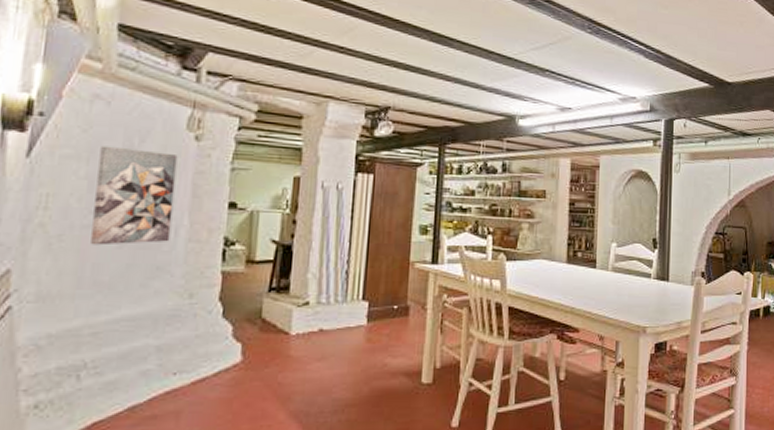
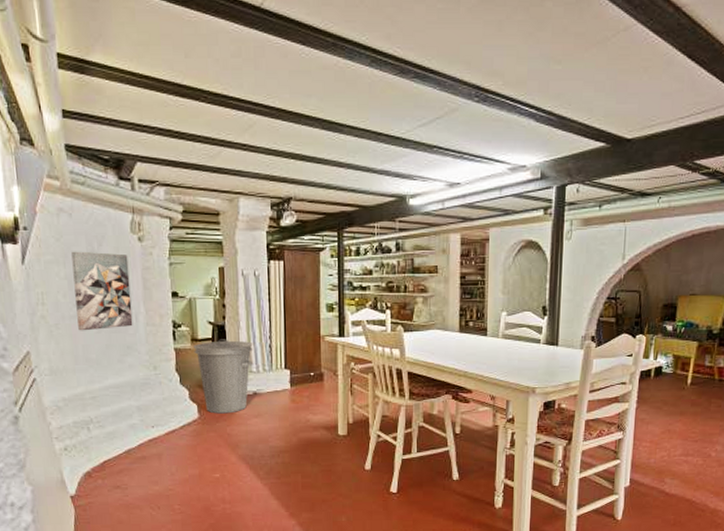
trash can: none [247,261,326,356] -> present [193,339,253,414]

